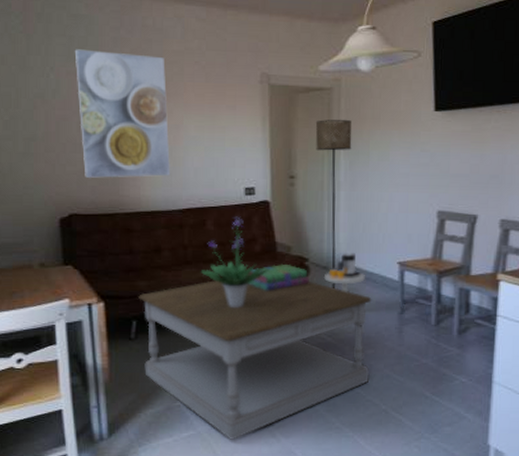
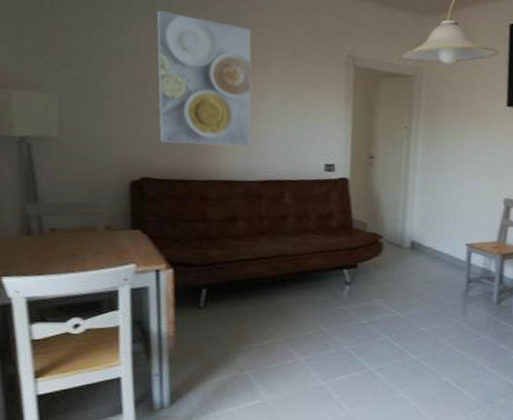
coffee table: present [138,274,372,440] -> none [210,248,440,409]
potted plant: present [201,216,270,307] -> none [276,191,345,280]
stack of books: present [248,263,309,291] -> none [322,239,383,265]
floor lamp: present [315,120,352,288] -> none [396,105,431,266]
side table: present [323,253,365,292] -> none [396,232,435,270]

